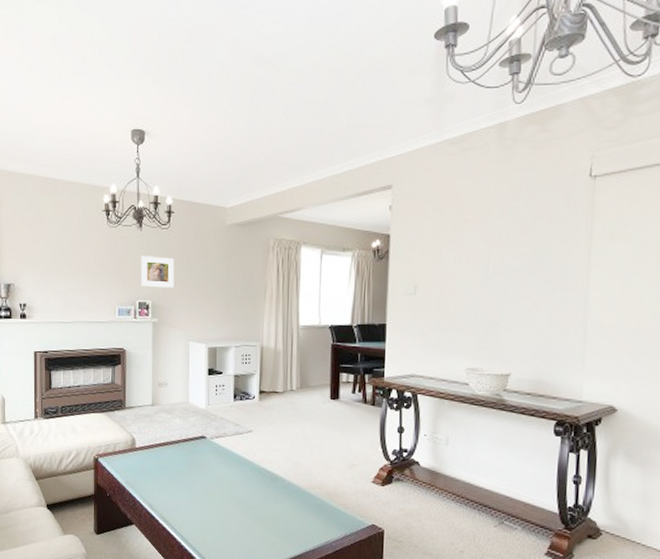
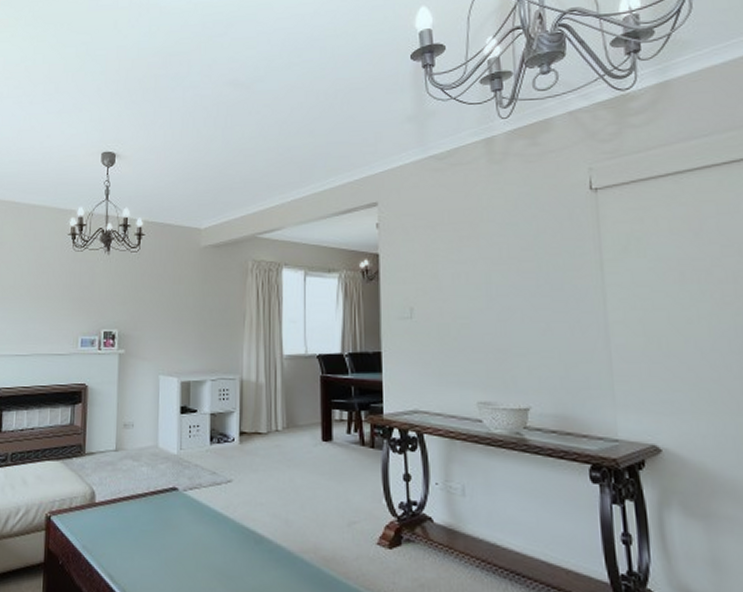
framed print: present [140,256,175,288] -> none [107,281,145,316]

